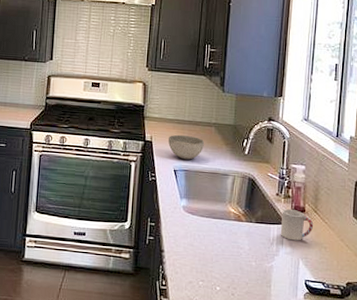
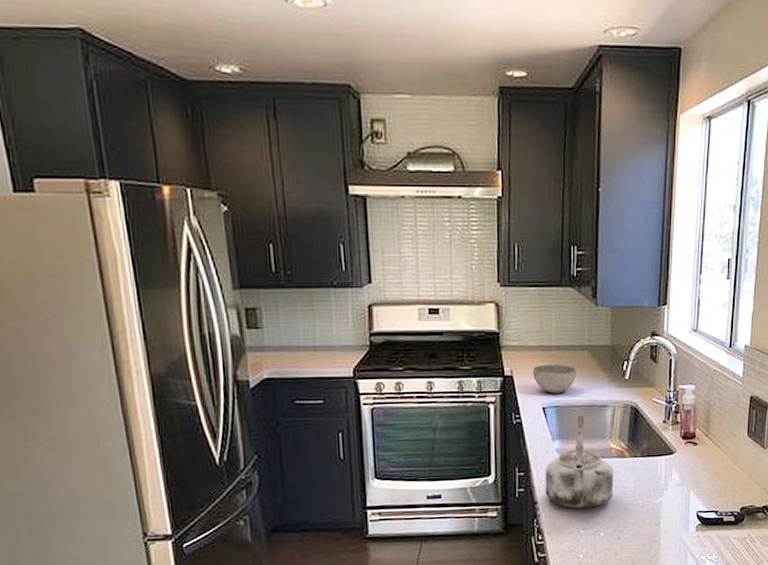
kettle: none [171,179,231,263] -> present [545,414,614,509]
cup: present [280,209,314,241] -> none [669,436,705,471]

